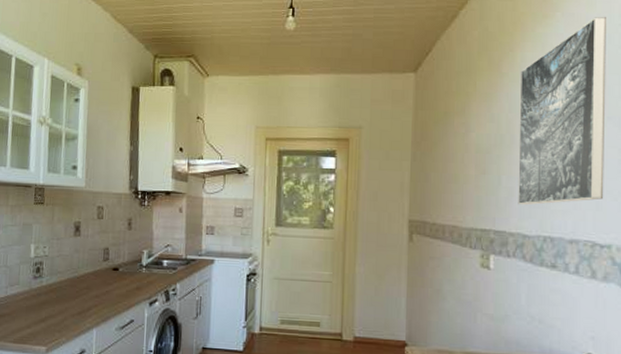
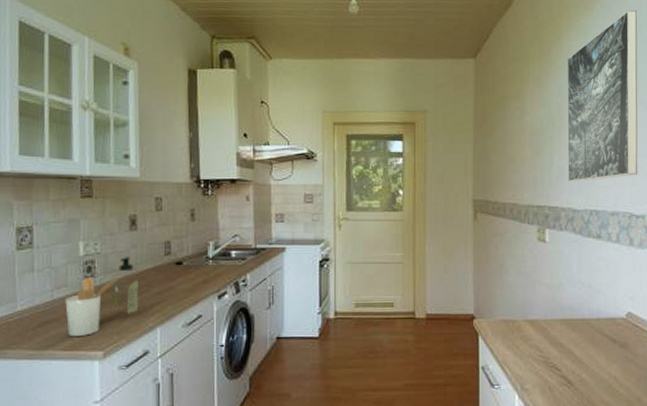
utensil holder: none [16,276,62,332] -> present [65,276,118,337]
soap dispenser: none [58,260,79,314] -> present [114,257,138,314]

